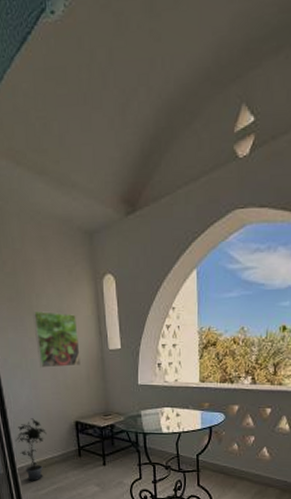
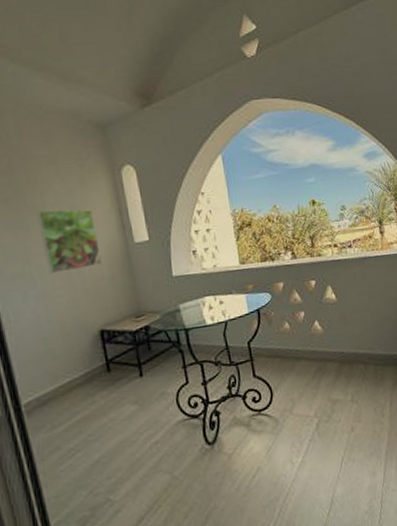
potted plant: present [15,418,47,481] -> none [19,336,62,418]

